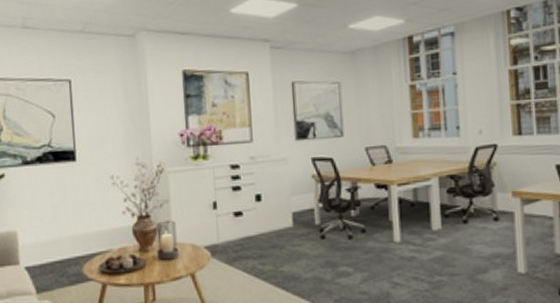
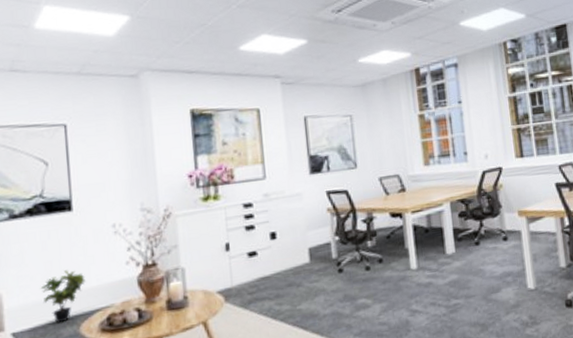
potted plant: none [49,215,87,262] -> present [40,270,86,323]

